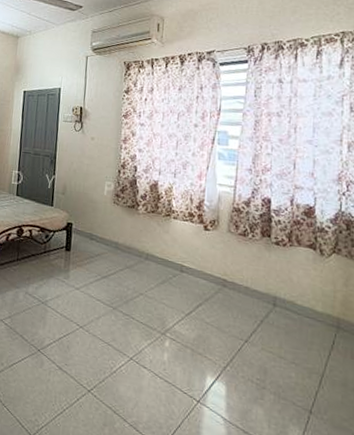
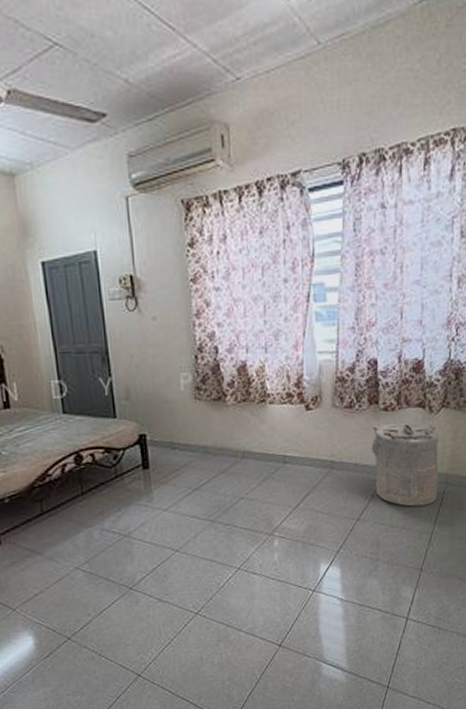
laundry hamper: none [262,255,330,345] -> present [372,422,439,507]

